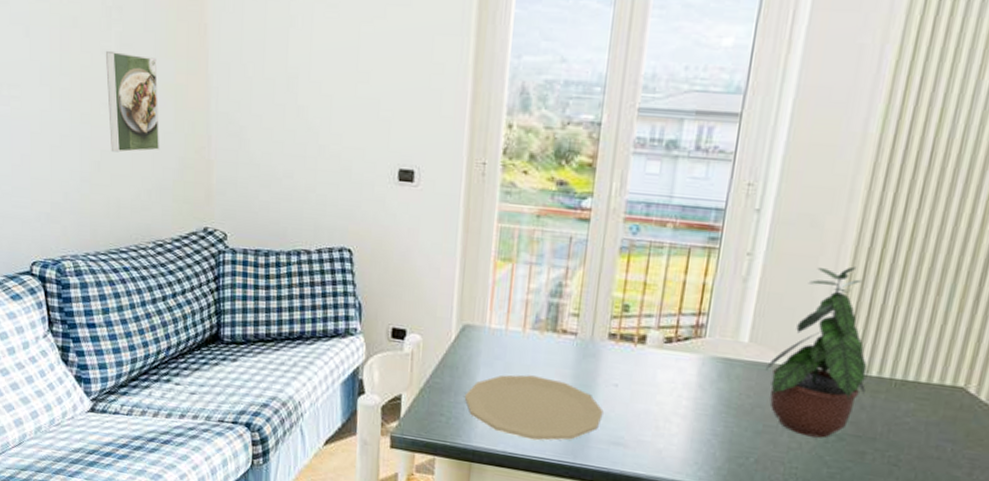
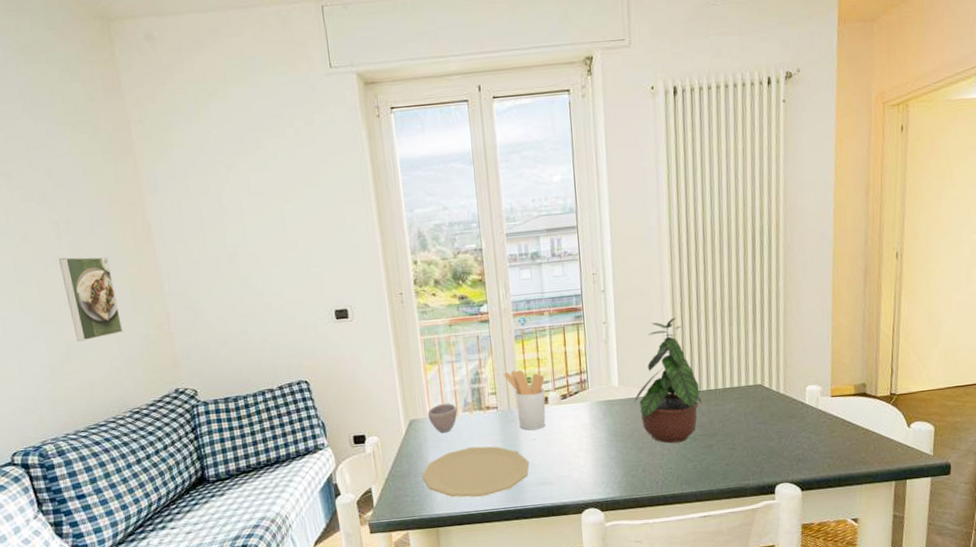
cup: none [486,313,525,351] -> present [427,403,458,433]
utensil holder: none [594,291,648,375] -> present [504,370,546,431]

